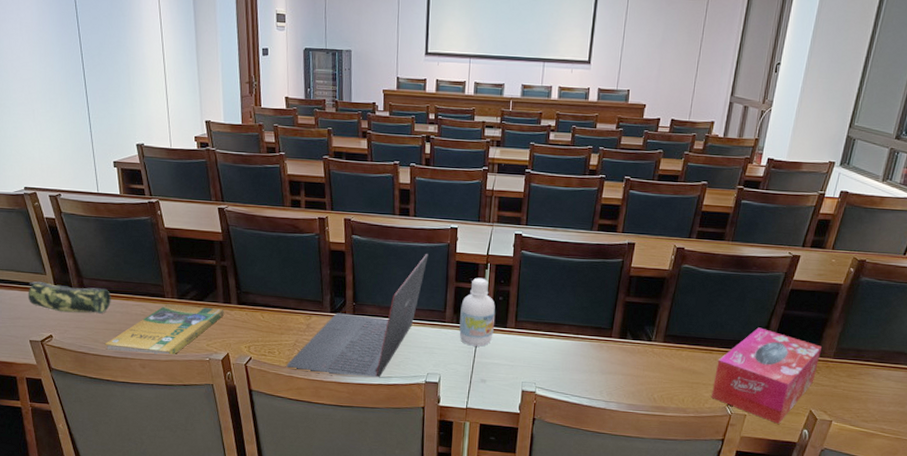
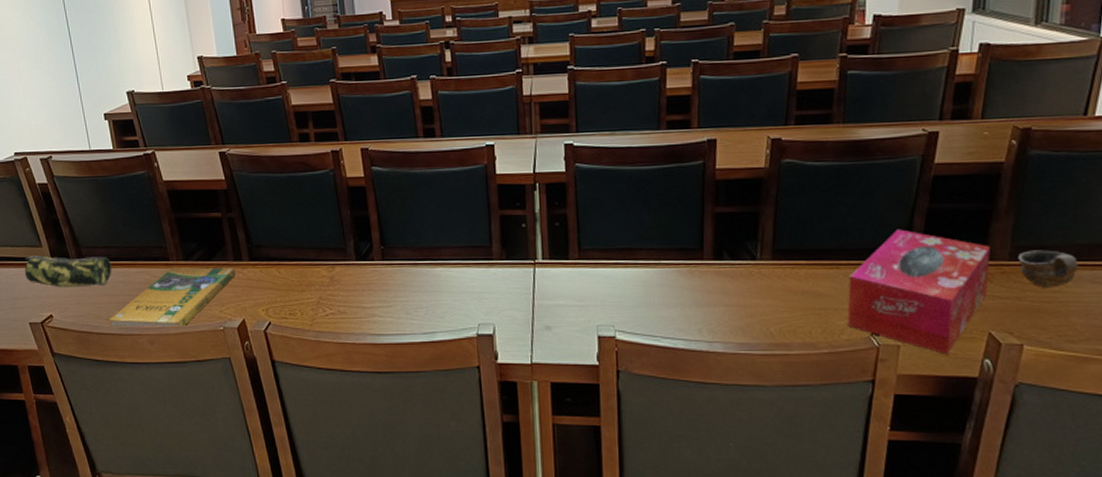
laptop: present [286,253,429,378] -> none [311,178,464,337]
bottle: present [459,277,496,347] -> none [509,201,554,286]
cup: none [839,352,880,382] -> present [1018,250,1079,289]

